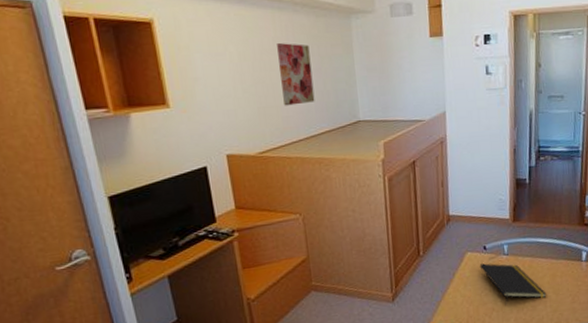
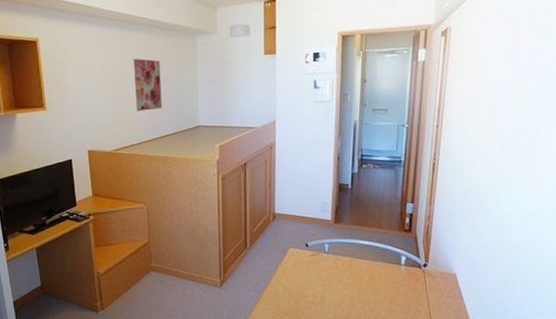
notepad: present [479,263,547,305] -> none [301,259,365,300]

